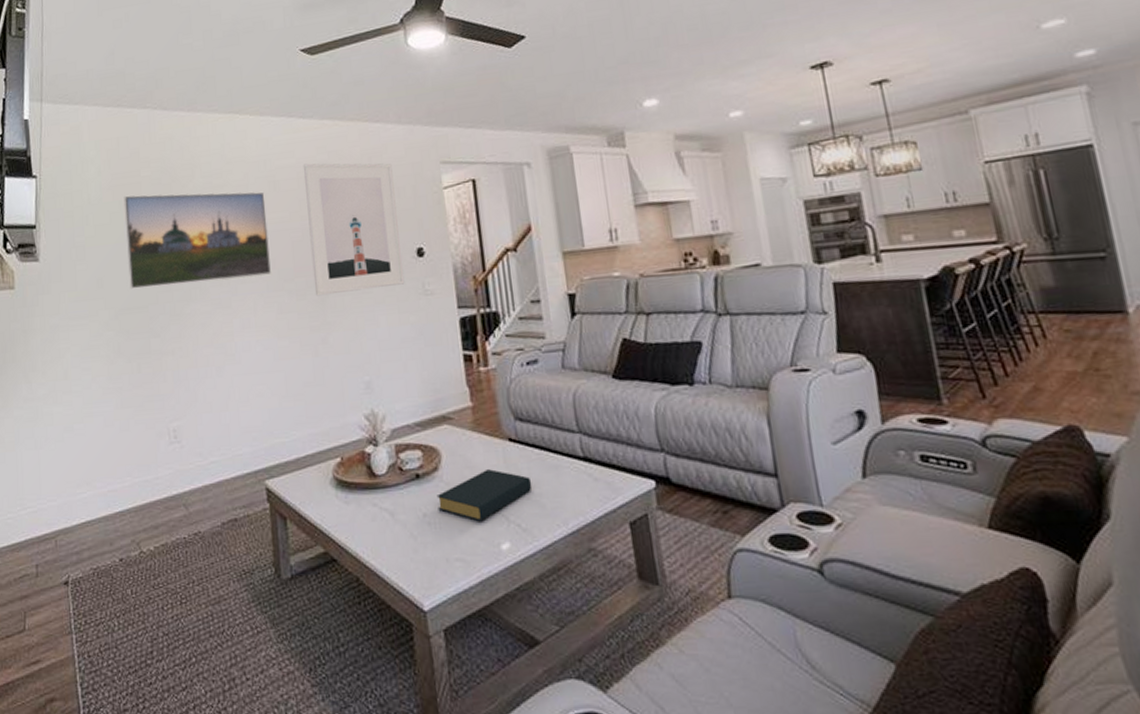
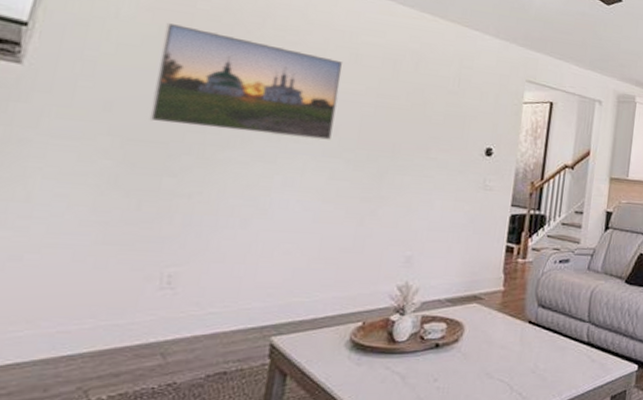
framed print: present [303,163,405,296] -> none [374,47,481,176]
hardback book: present [436,469,532,521] -> none [449,345,540,388]

